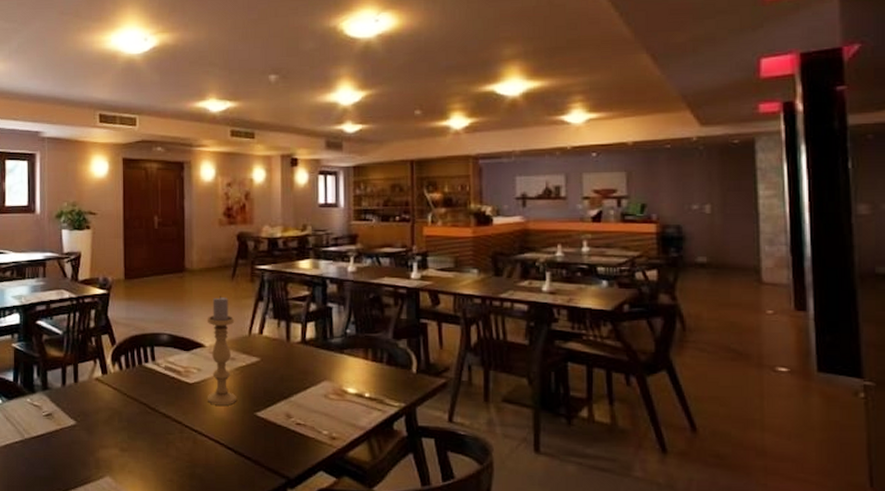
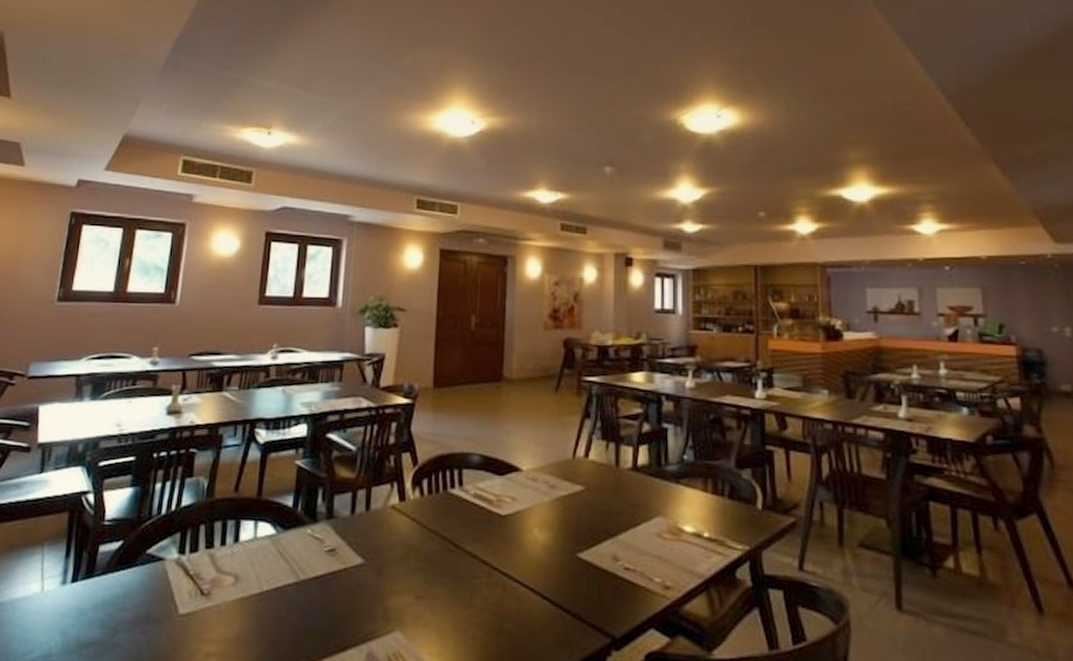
candle holder: present [207,296,236,406] -> none [522,411,557,544]

